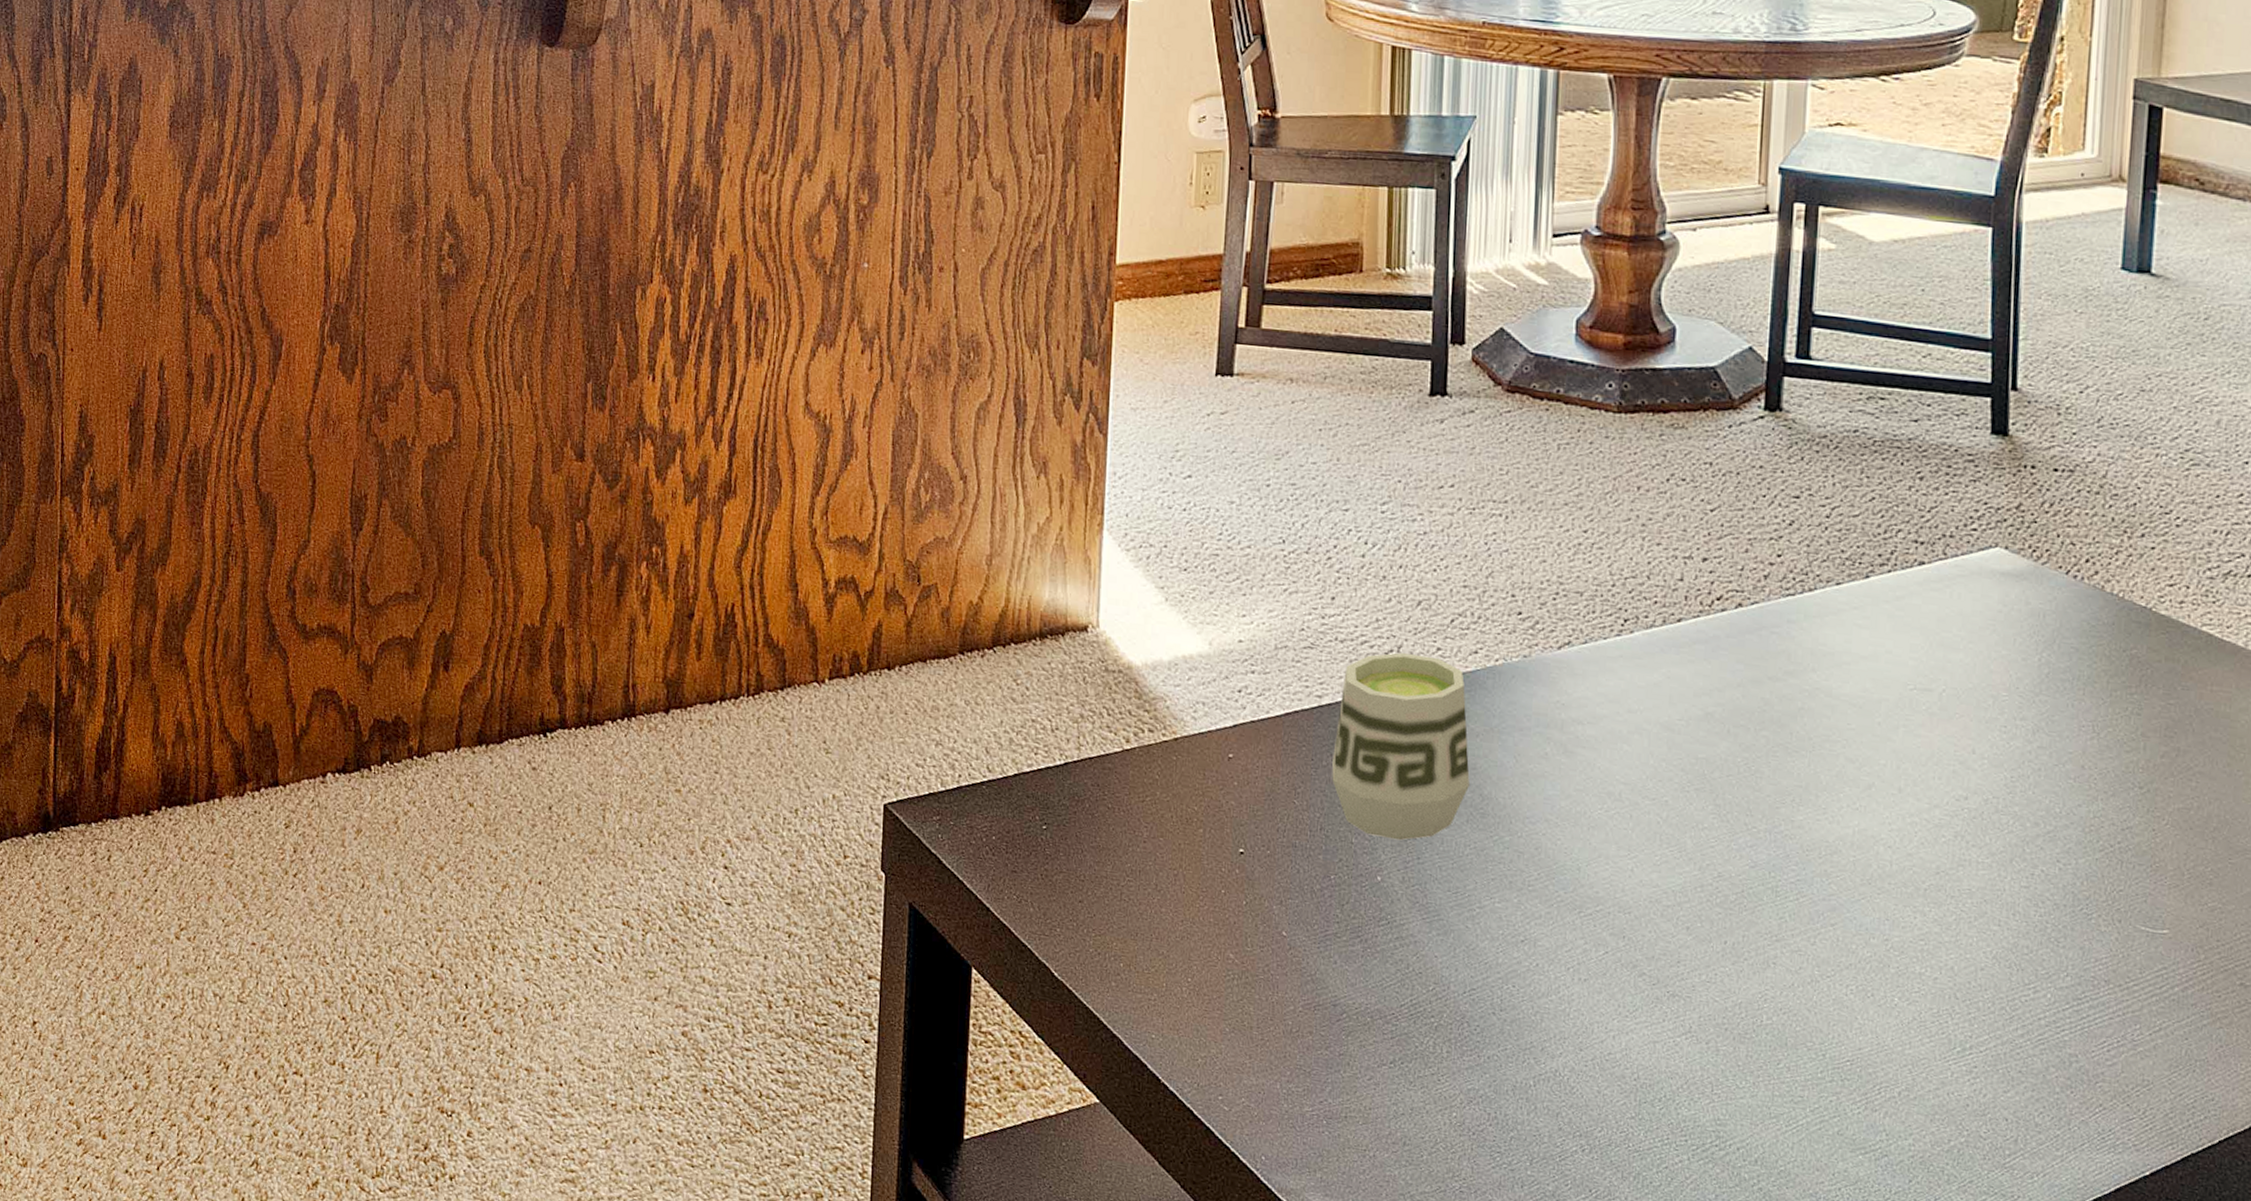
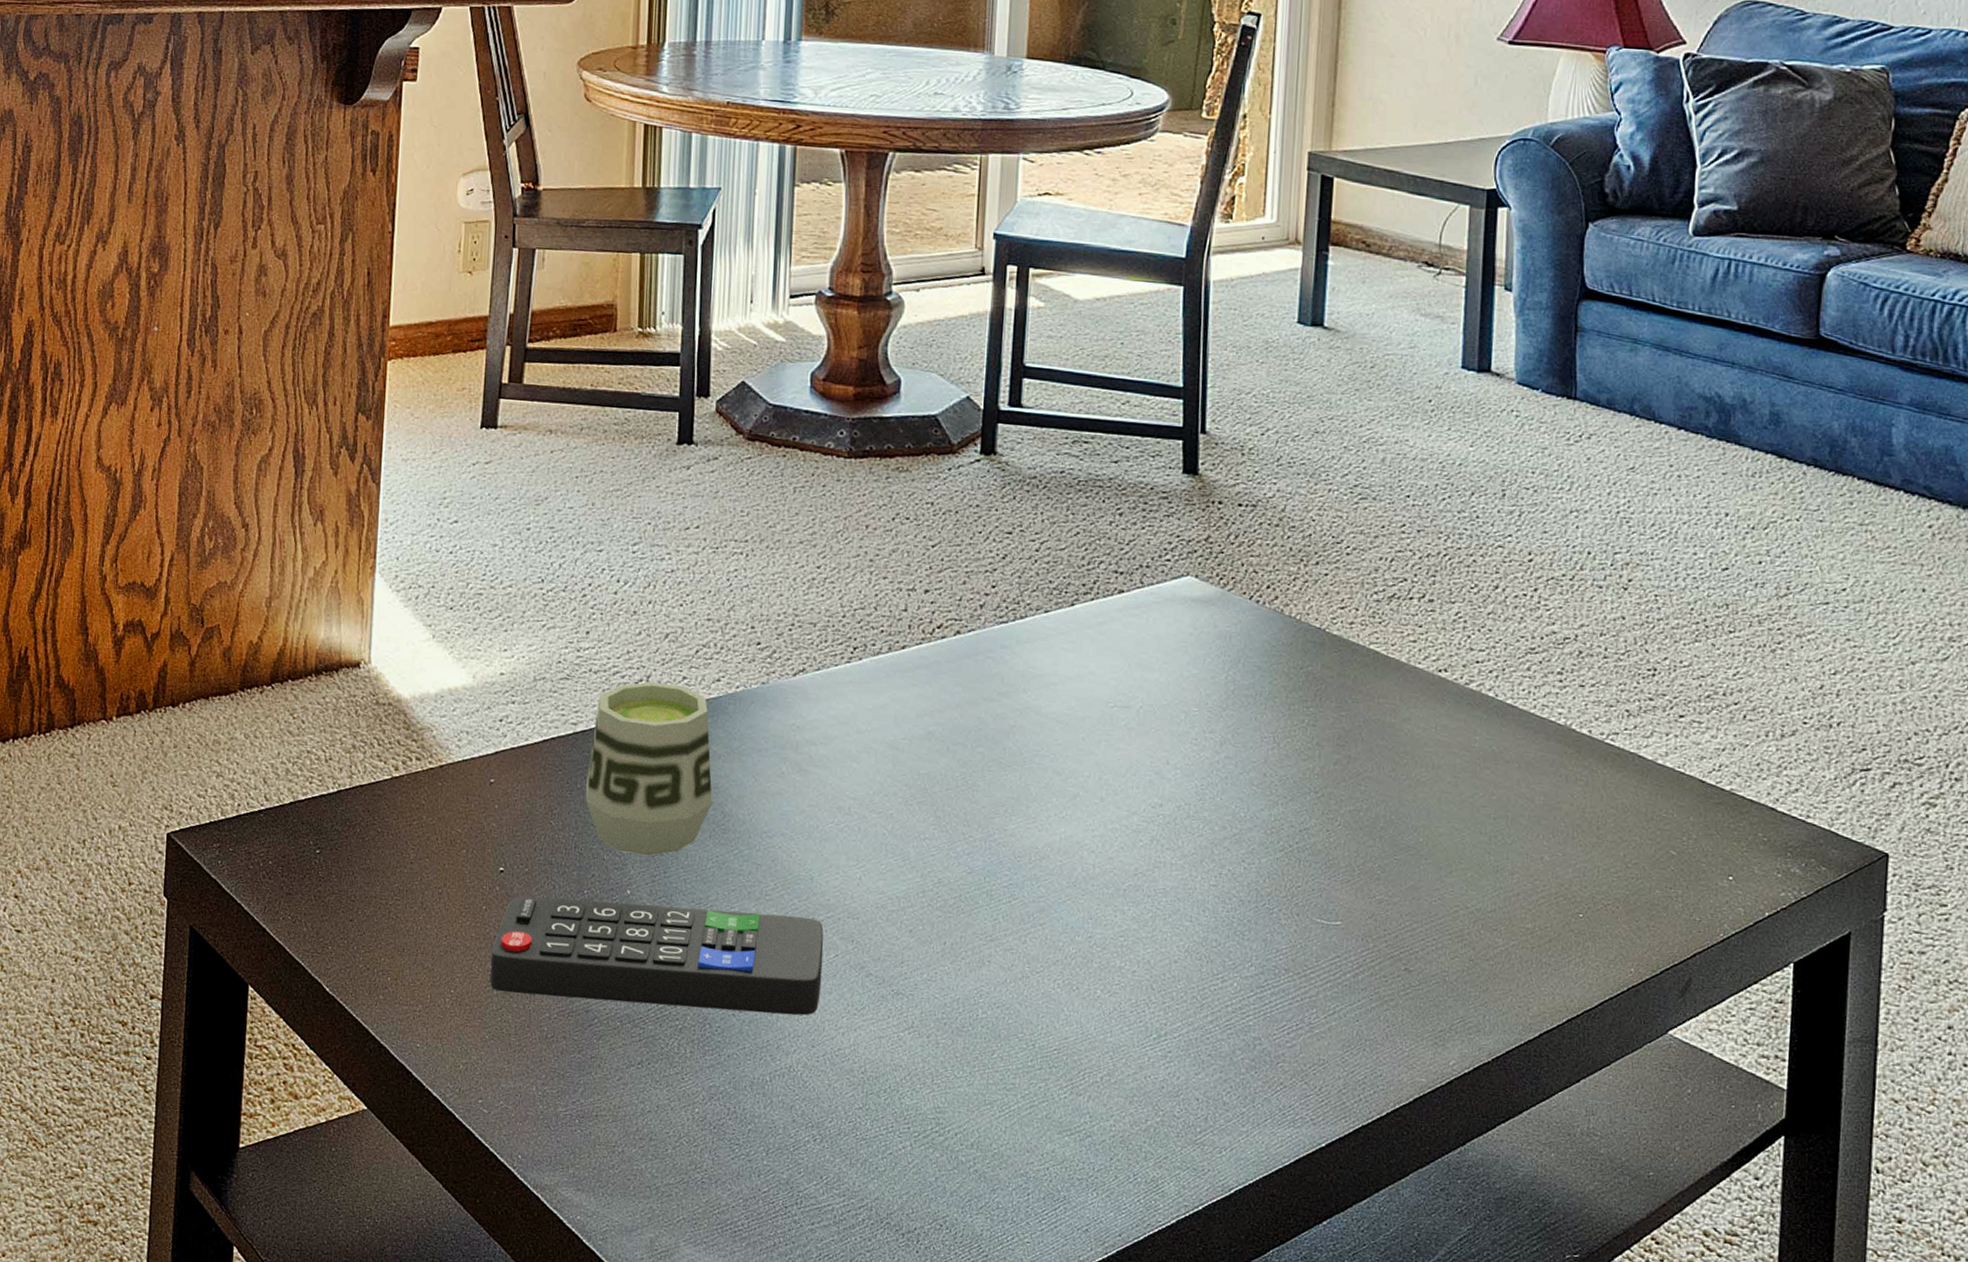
remote control: none [1229,880,1592,1016] -> present [490,896,824,1016]

